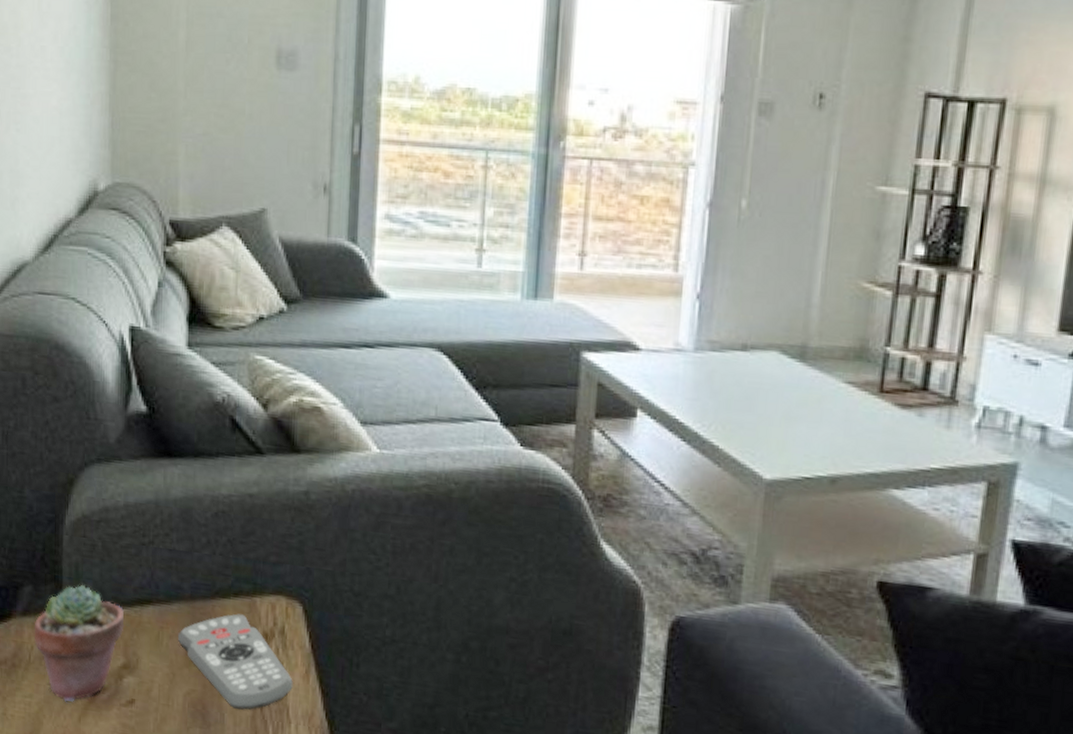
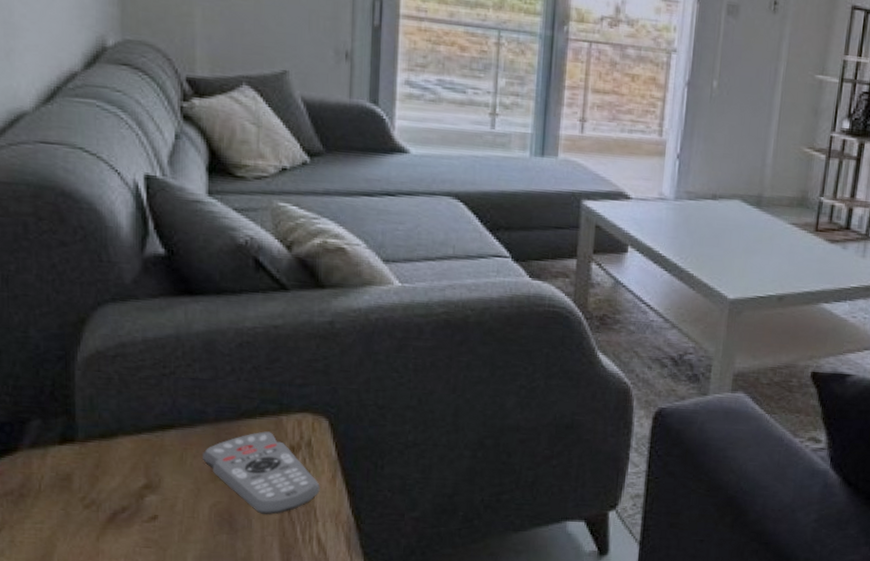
potted succulent: present [34,585,125,702] -> none [43,416,145,524]

